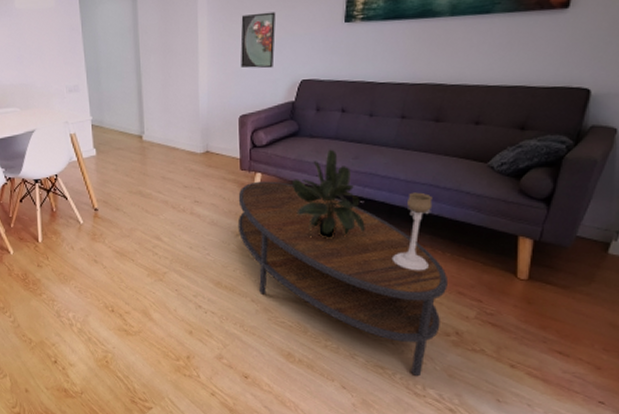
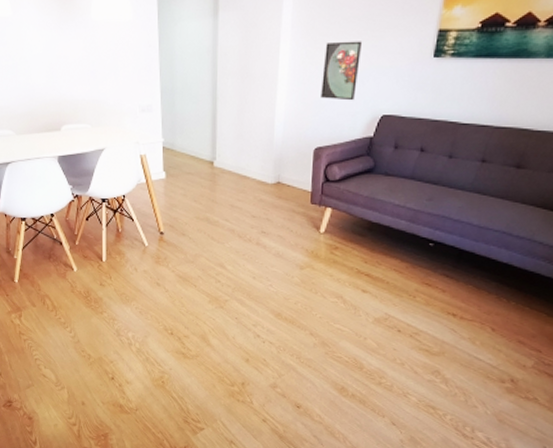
coffee table: present [237,181,447,377] -> none [303,216,509,419]
potted plant: present [293,149,365,239] -> none [362,188,432,279]
candle holder: present [391,192,433,271] -> none [455,238,504,318]

